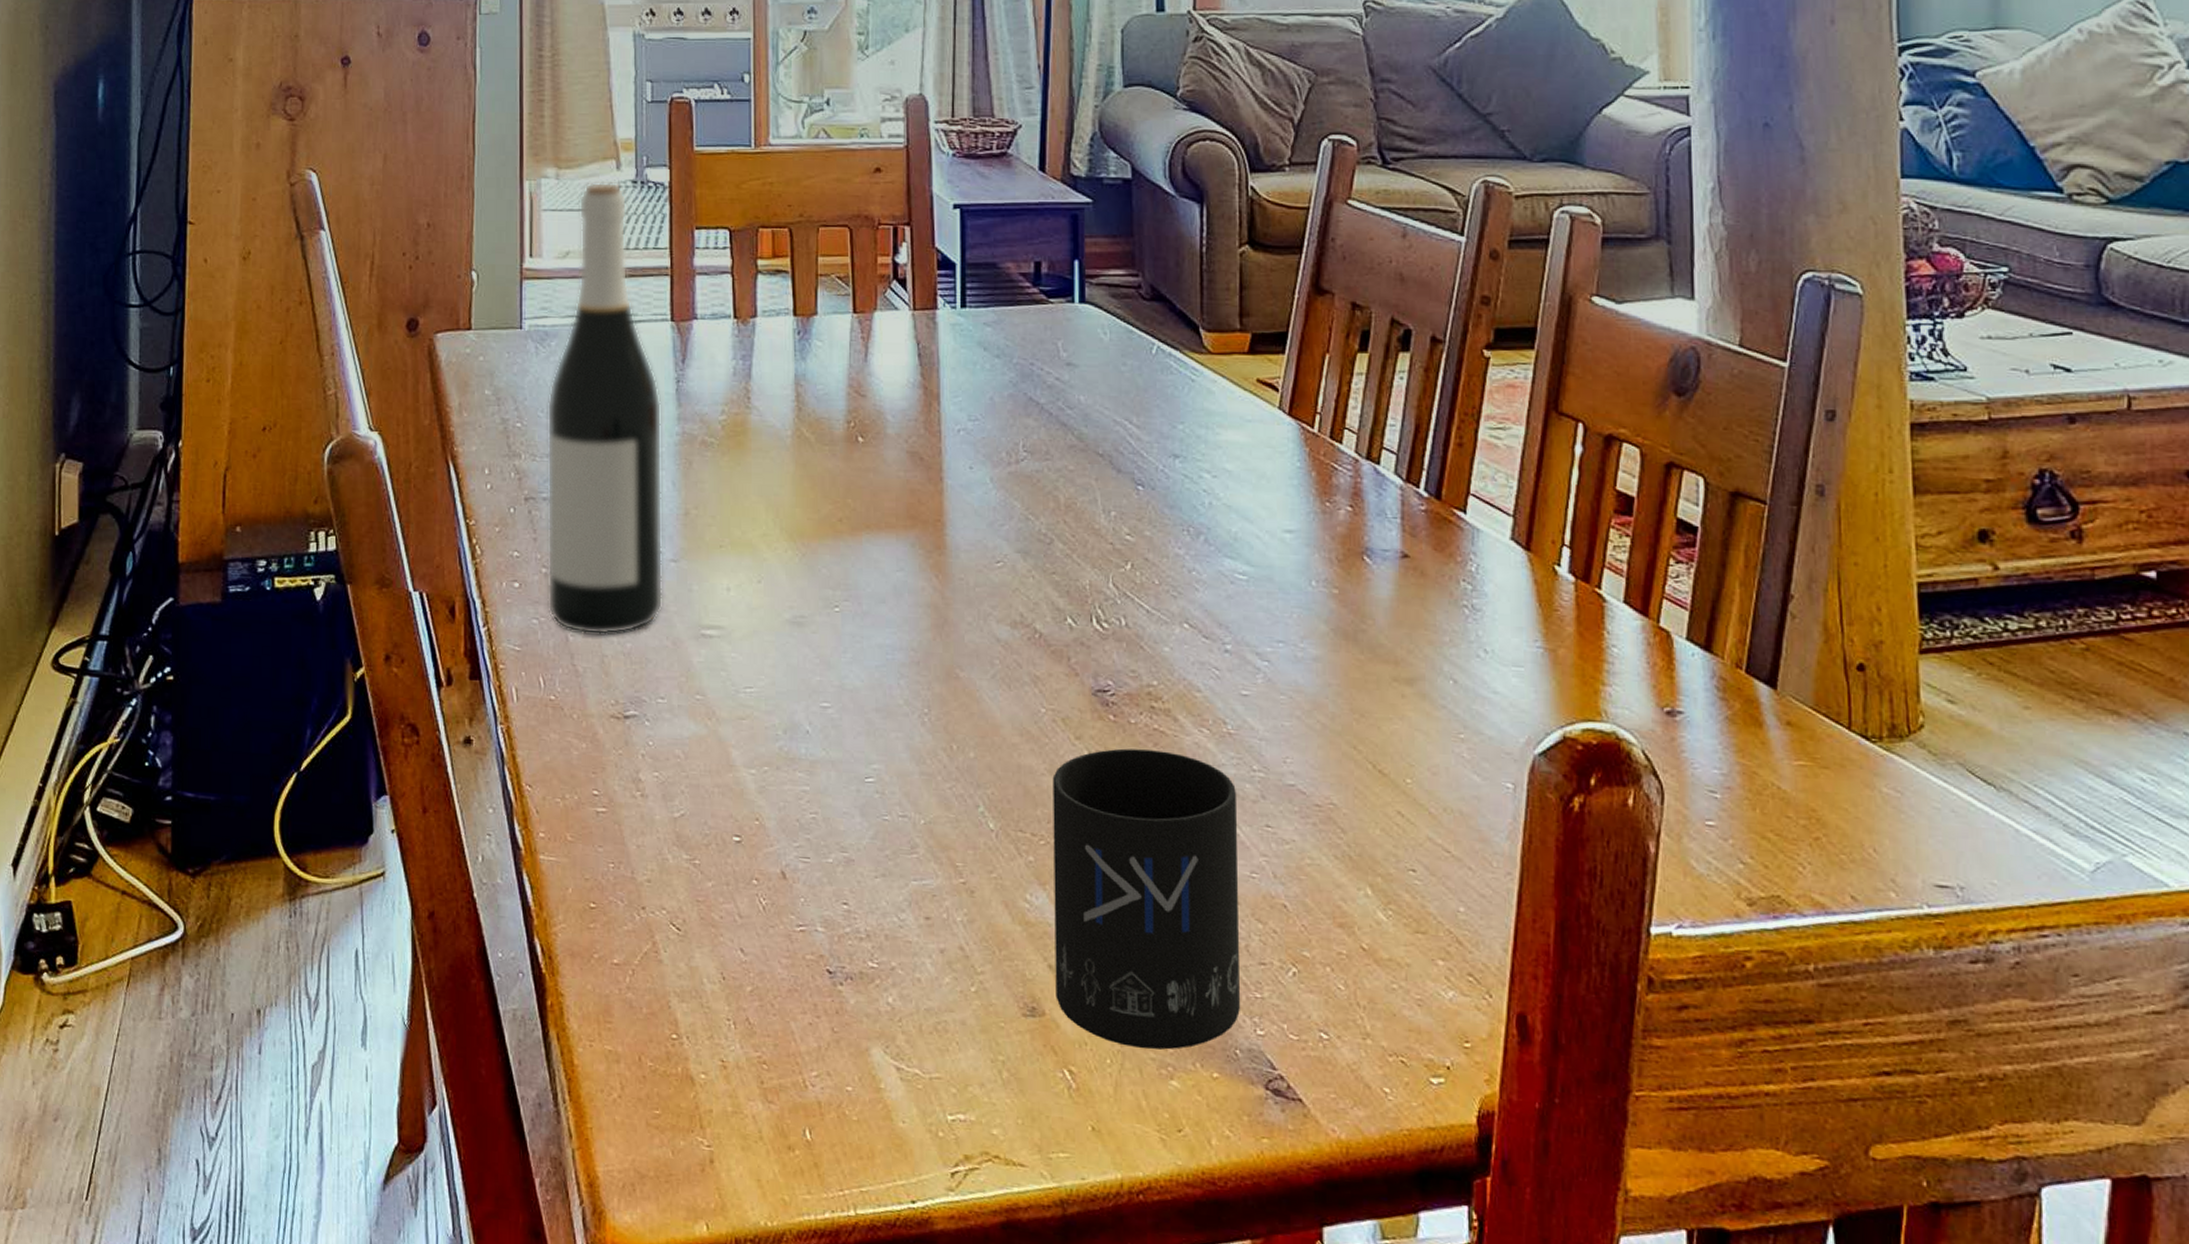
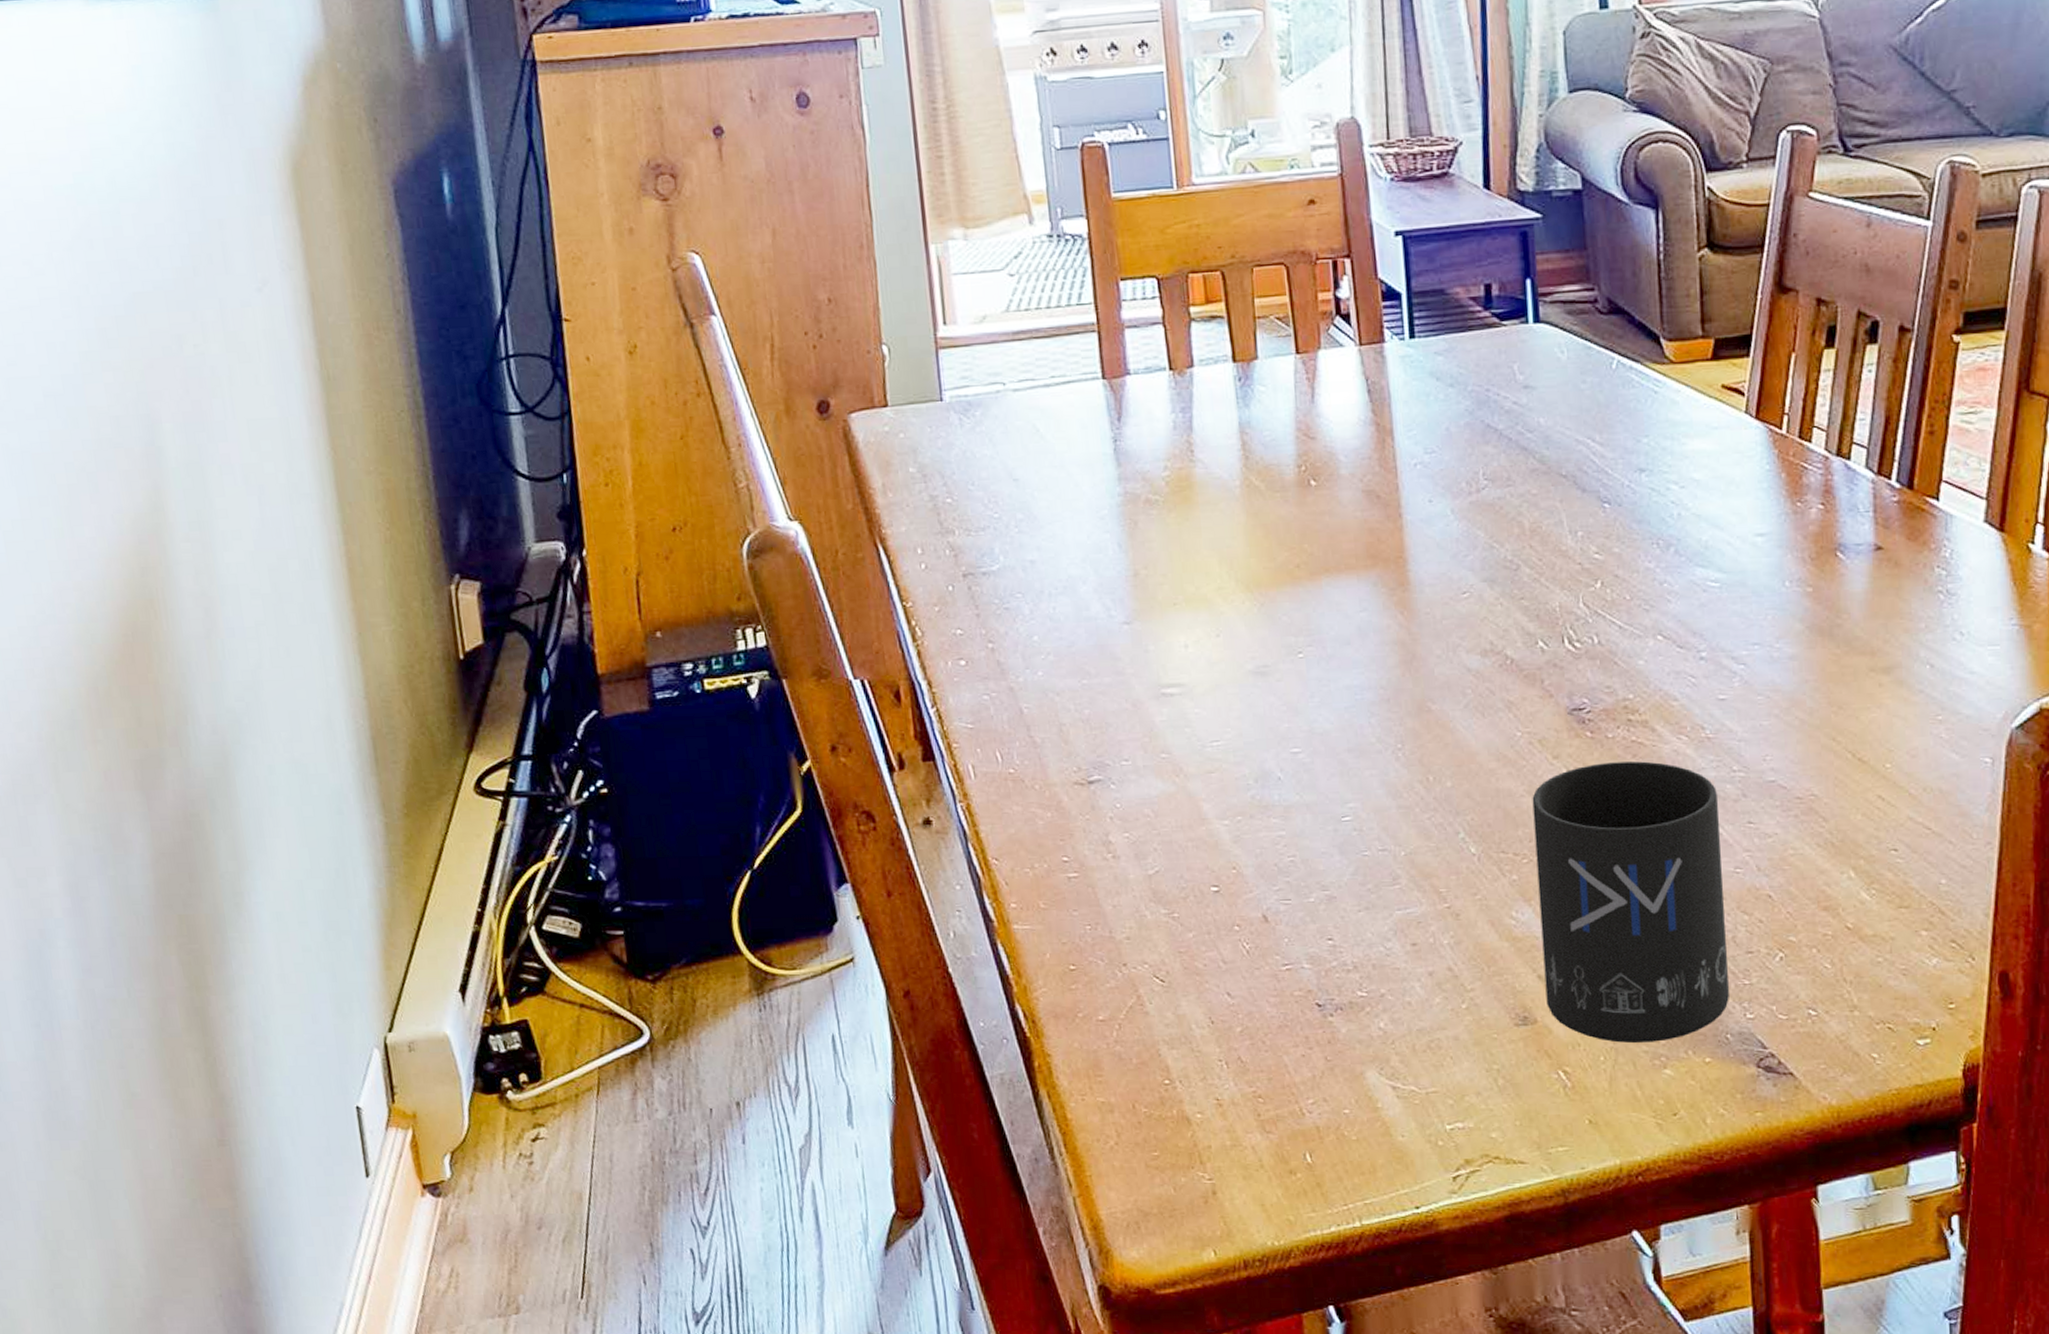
wine bottle: present [547,182,663,636] -> none [977,238,1119,705]

